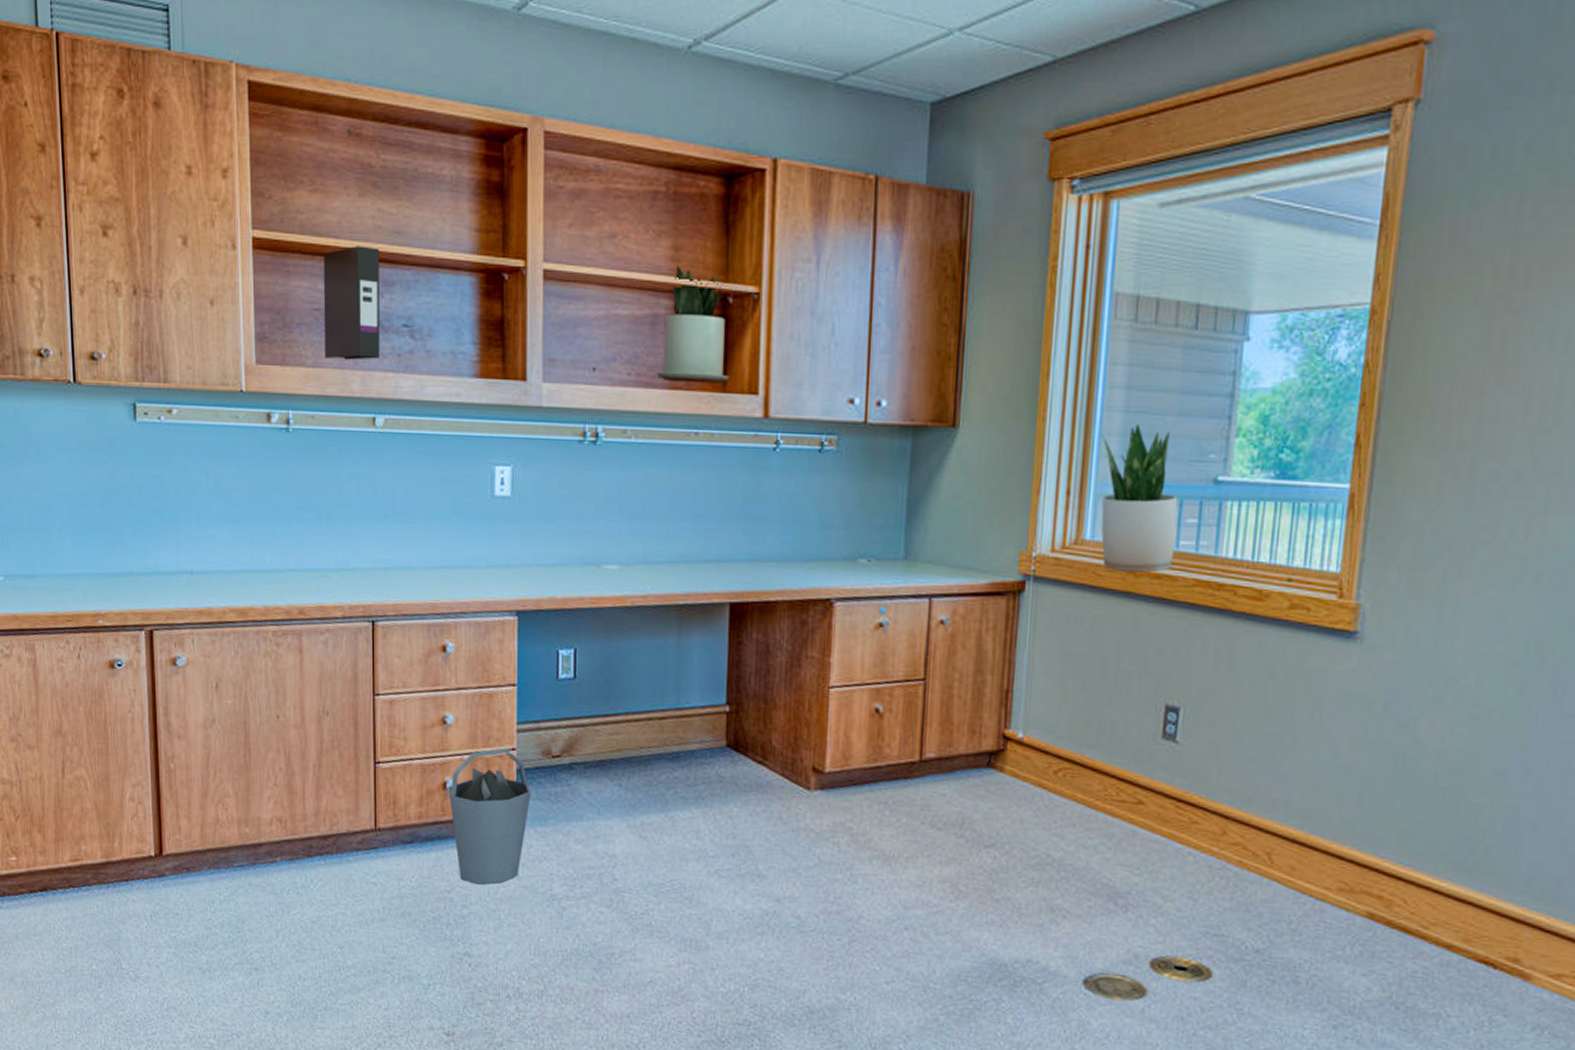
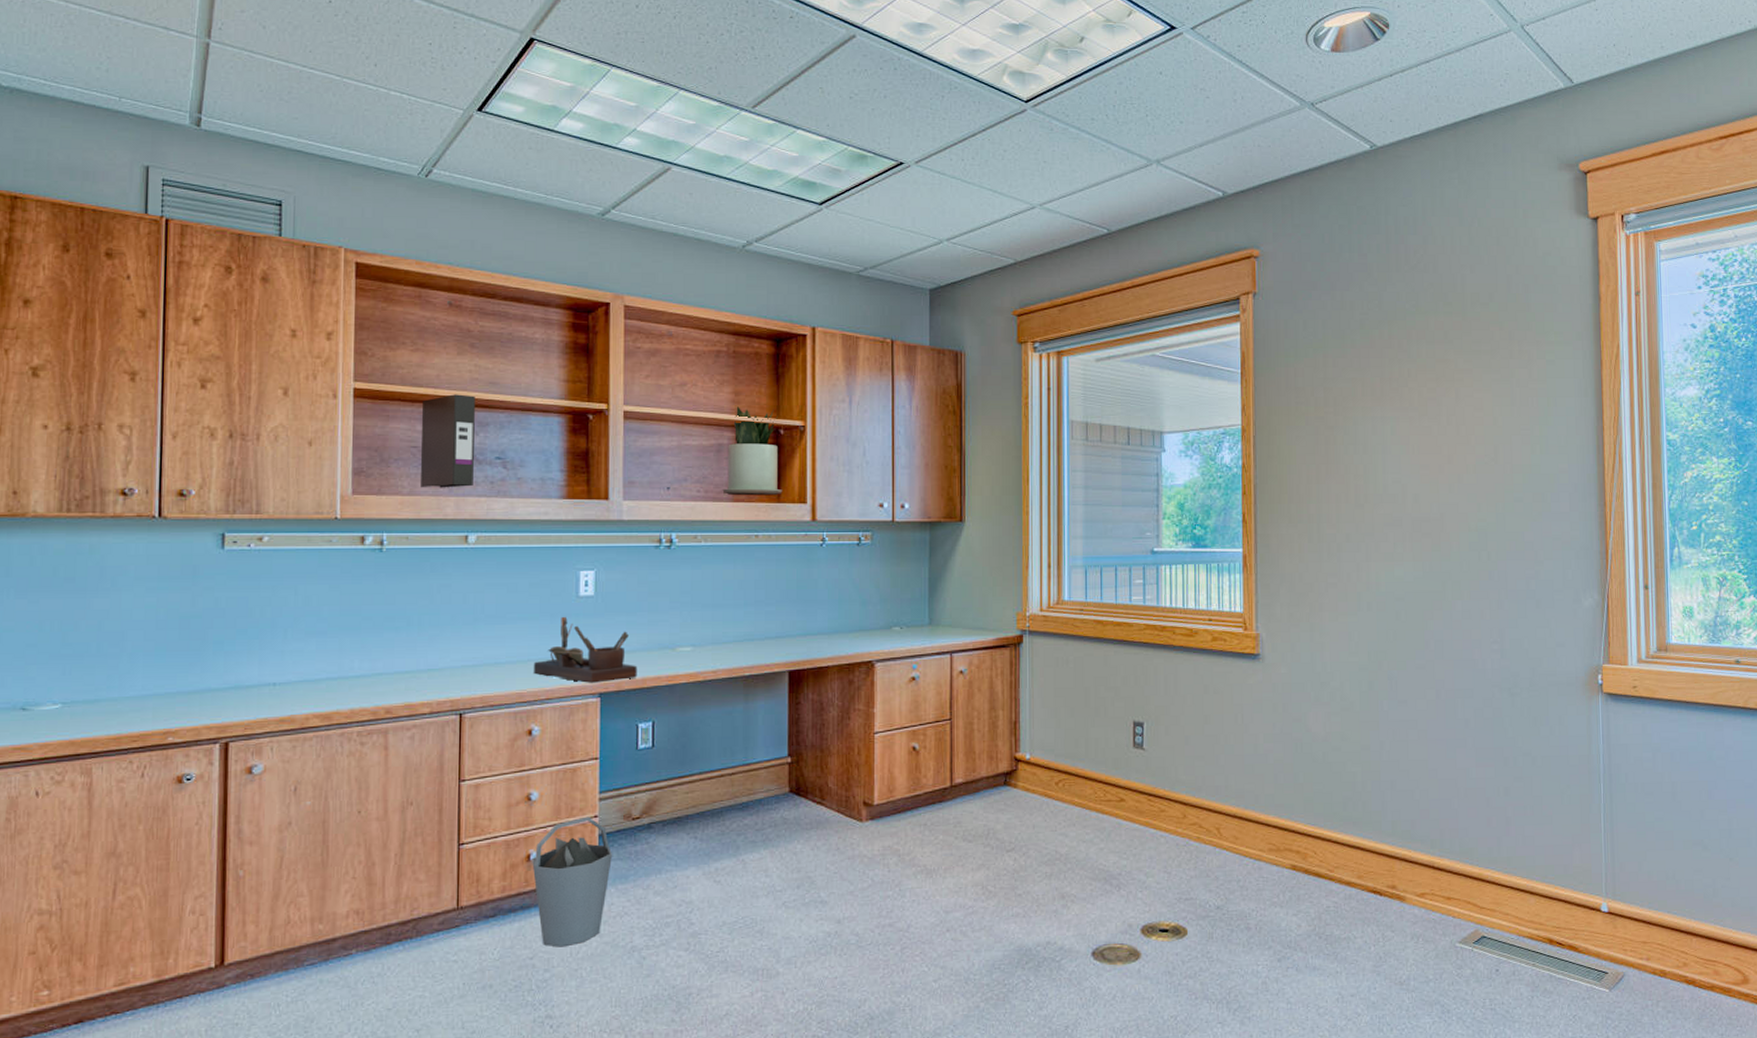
desk organizer: none [446,518,558,600] -> present [533,616,638,684]
planter: present [1101,423,1178,573] -> none [1070,513,1129,622]

